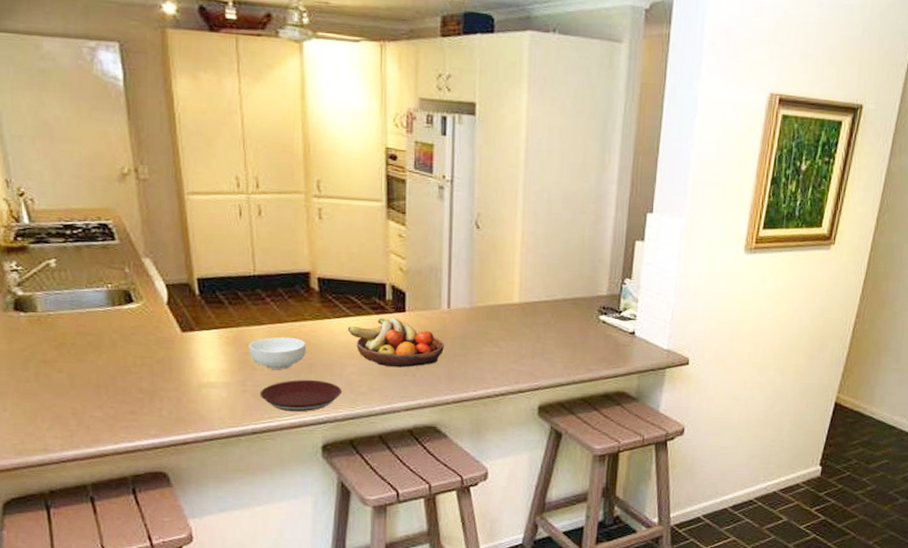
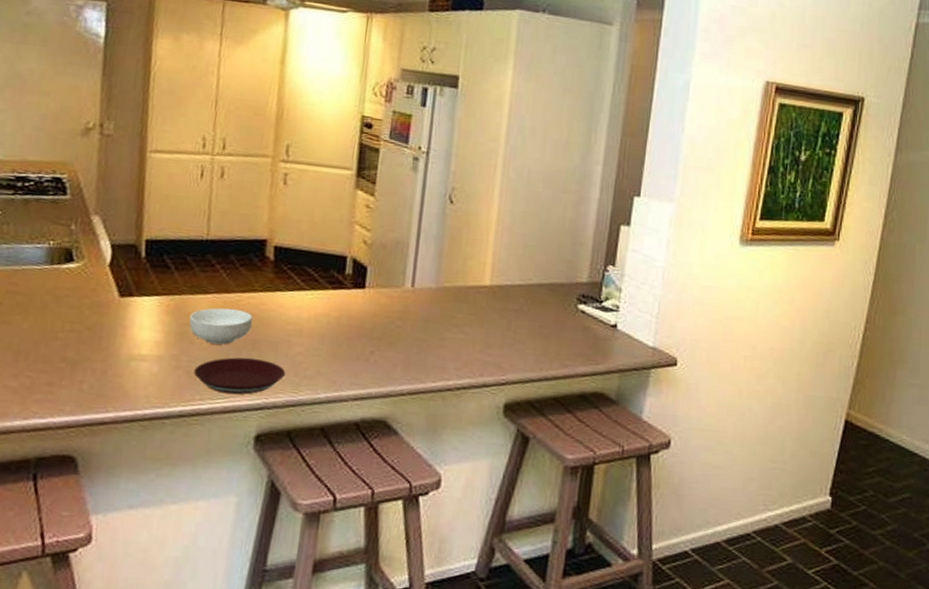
fruit bowl: present [347,317,444,368] -> none [299,293,404,351]

